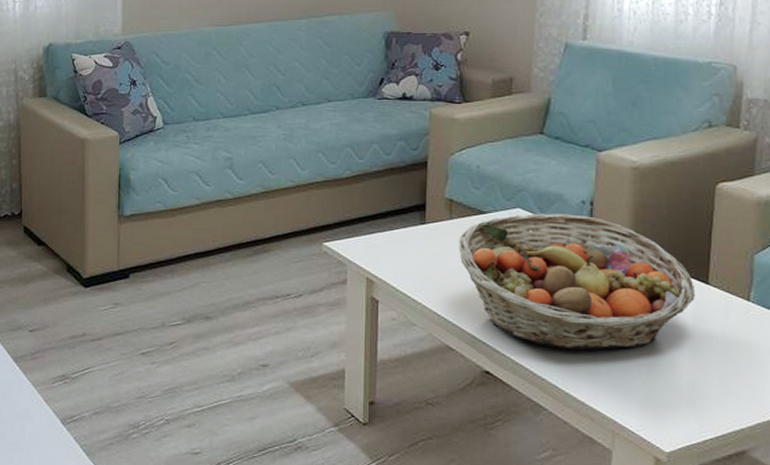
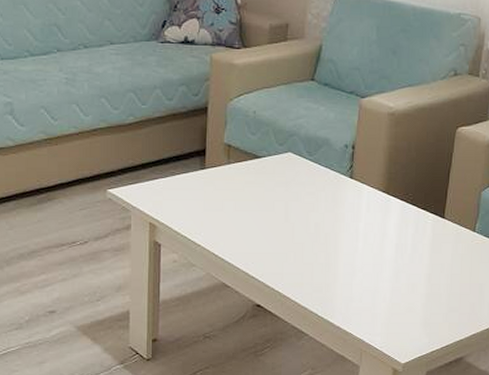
fruit basket: present [459,213,695,351] -> none [235,157,433,282]

